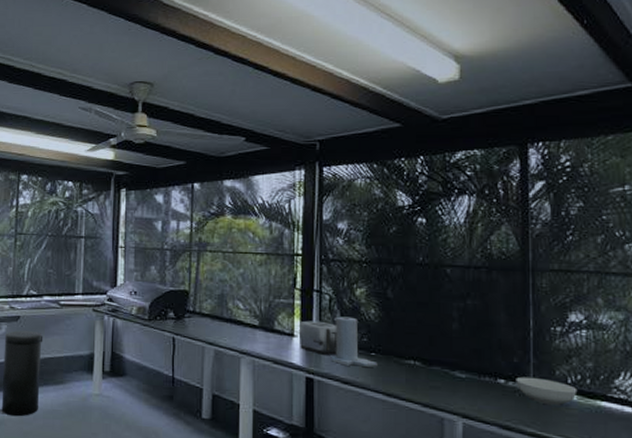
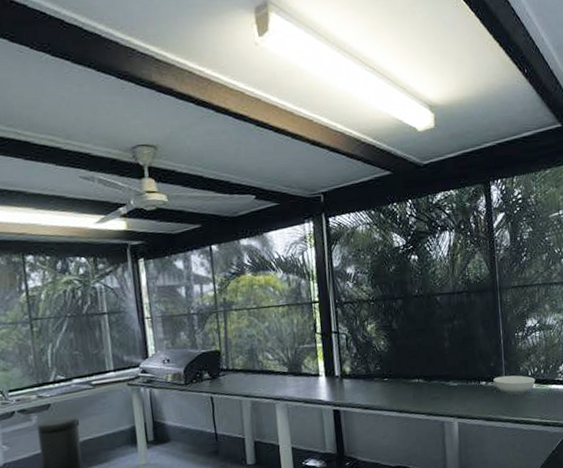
toaster: present [300,320,338,355] -> none [323,358,357,388]
paper towel: present [330,316,378,367] -> none [352,350,390,394]

